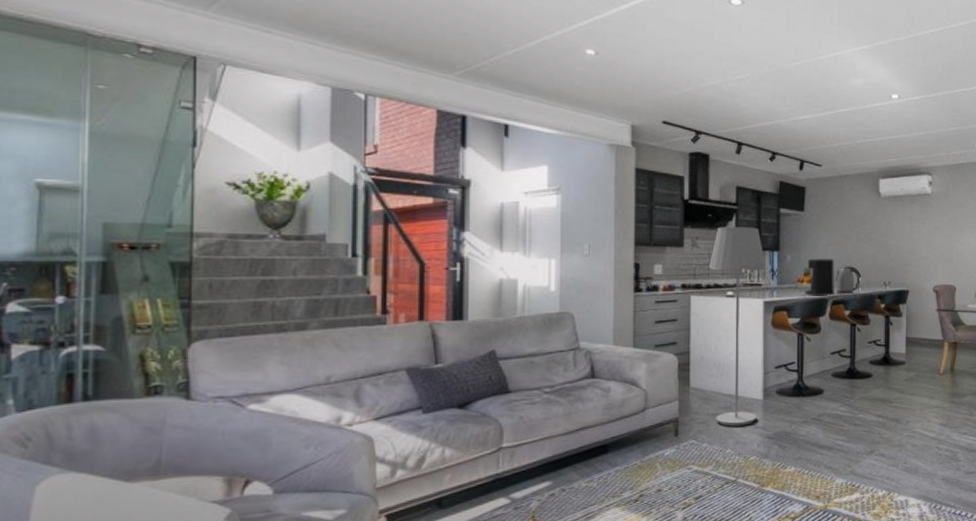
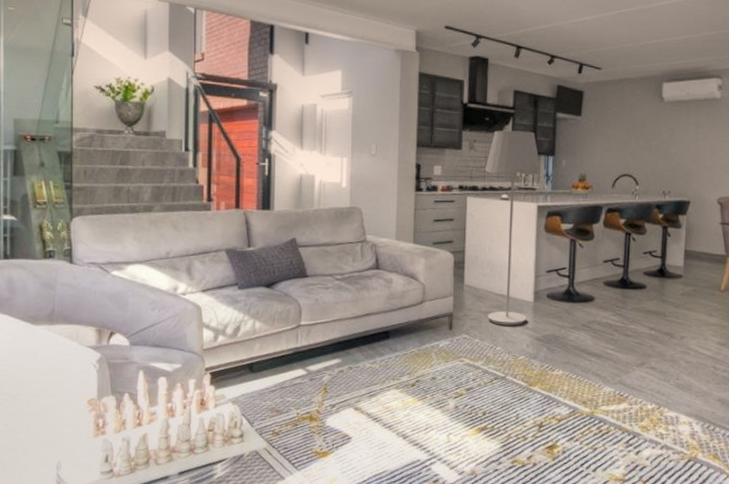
coffee maker: present [804,258,835,296] -> none [579,164,611,203]
kettle: present [836,267,860,293] -> none [612,174,637,202]

